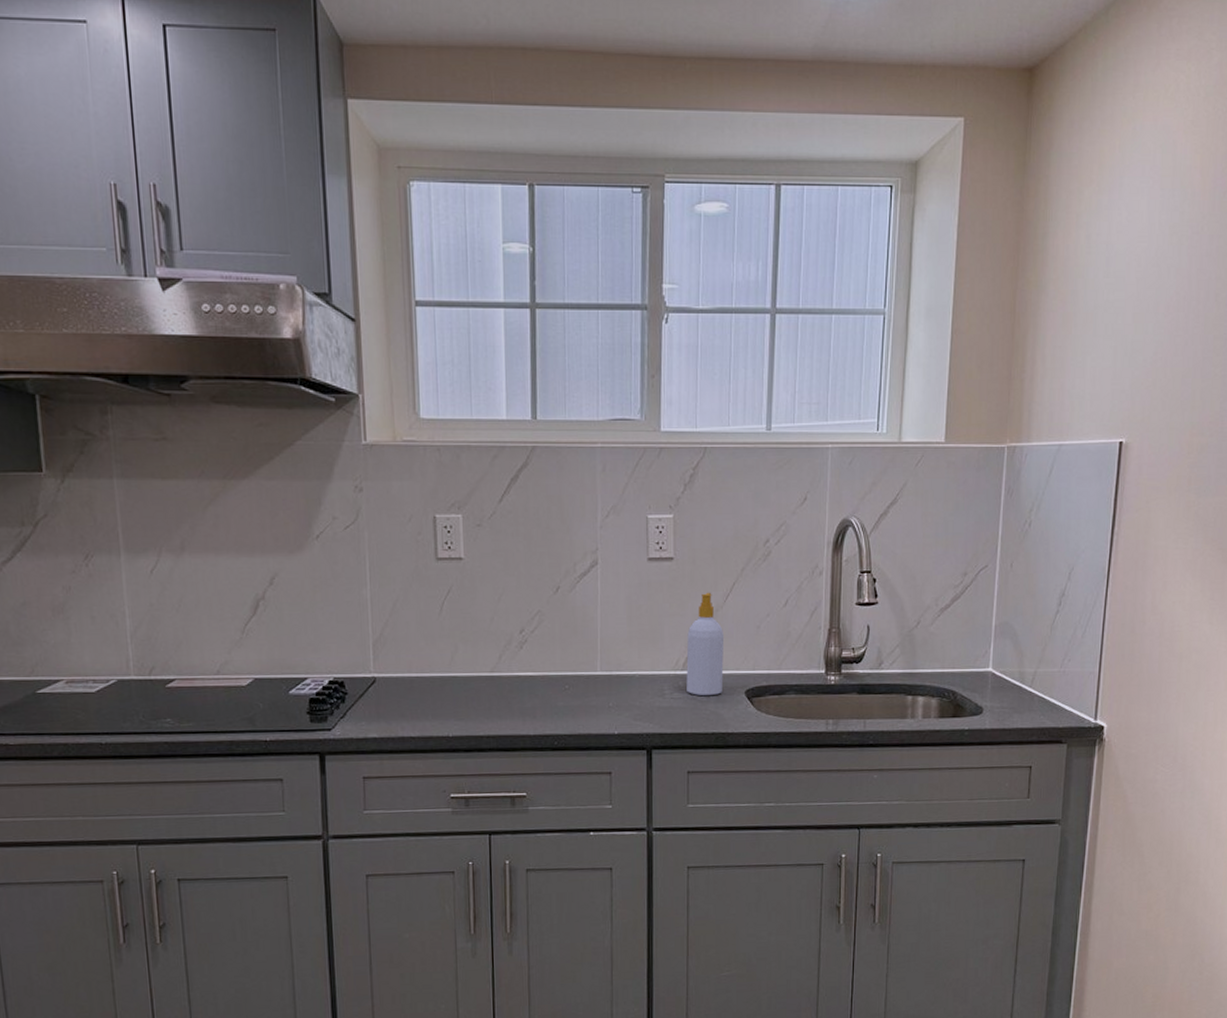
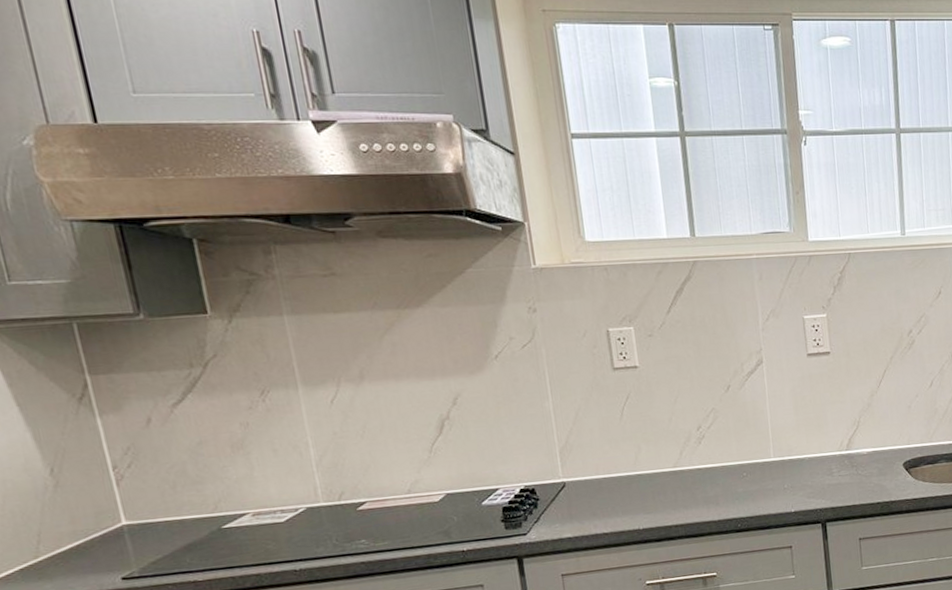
soap bottle: present [686,592,725,695] -> none [848,379,883,471]

